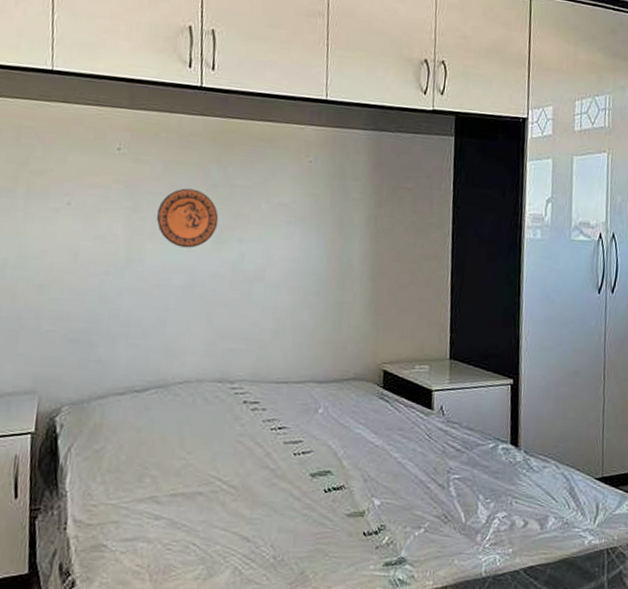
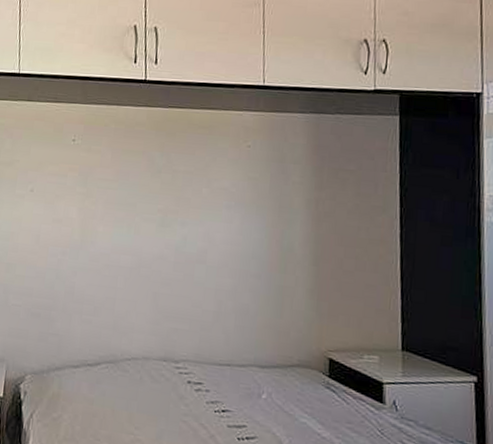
decorative plate: present [157,188,219,248] -> none [107,174,162,231]

